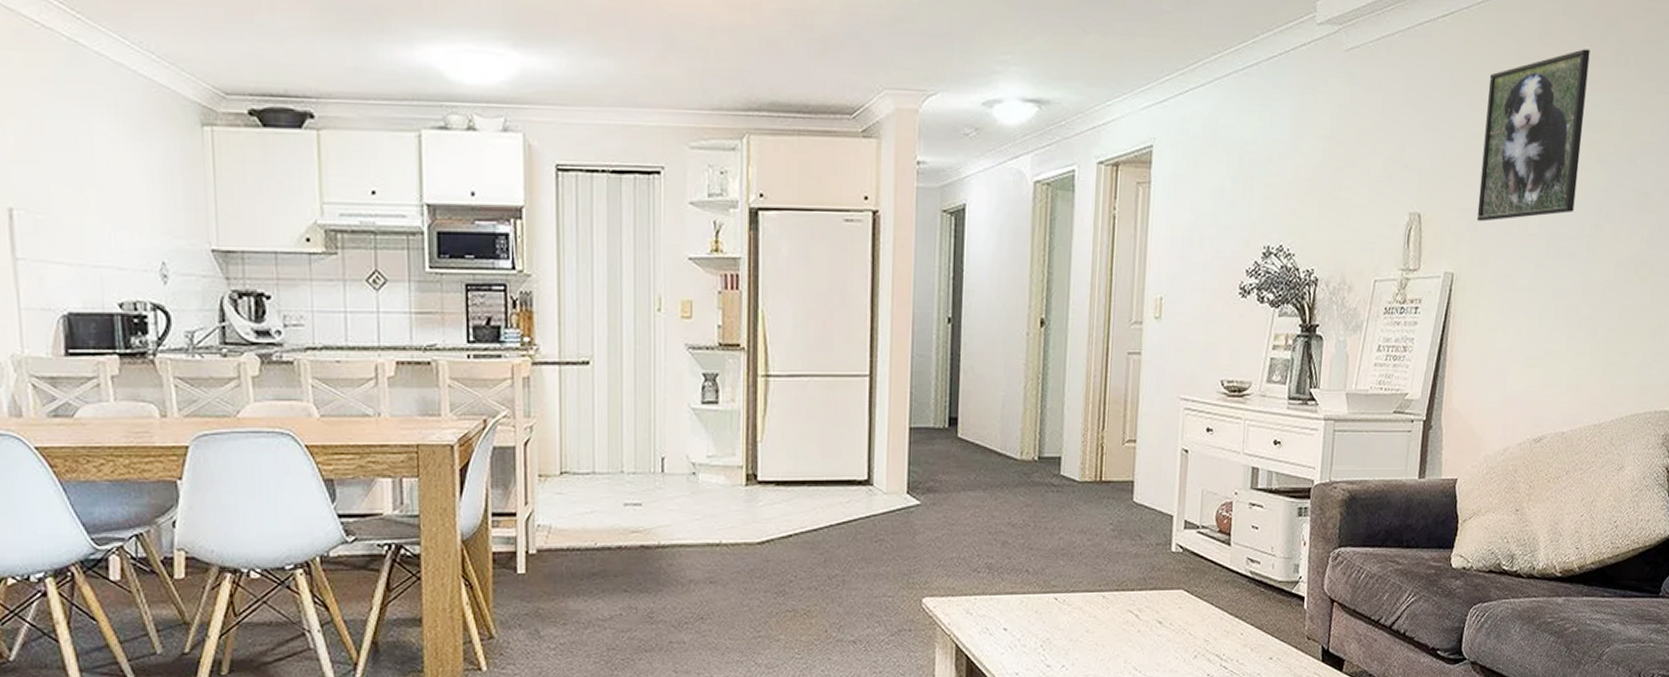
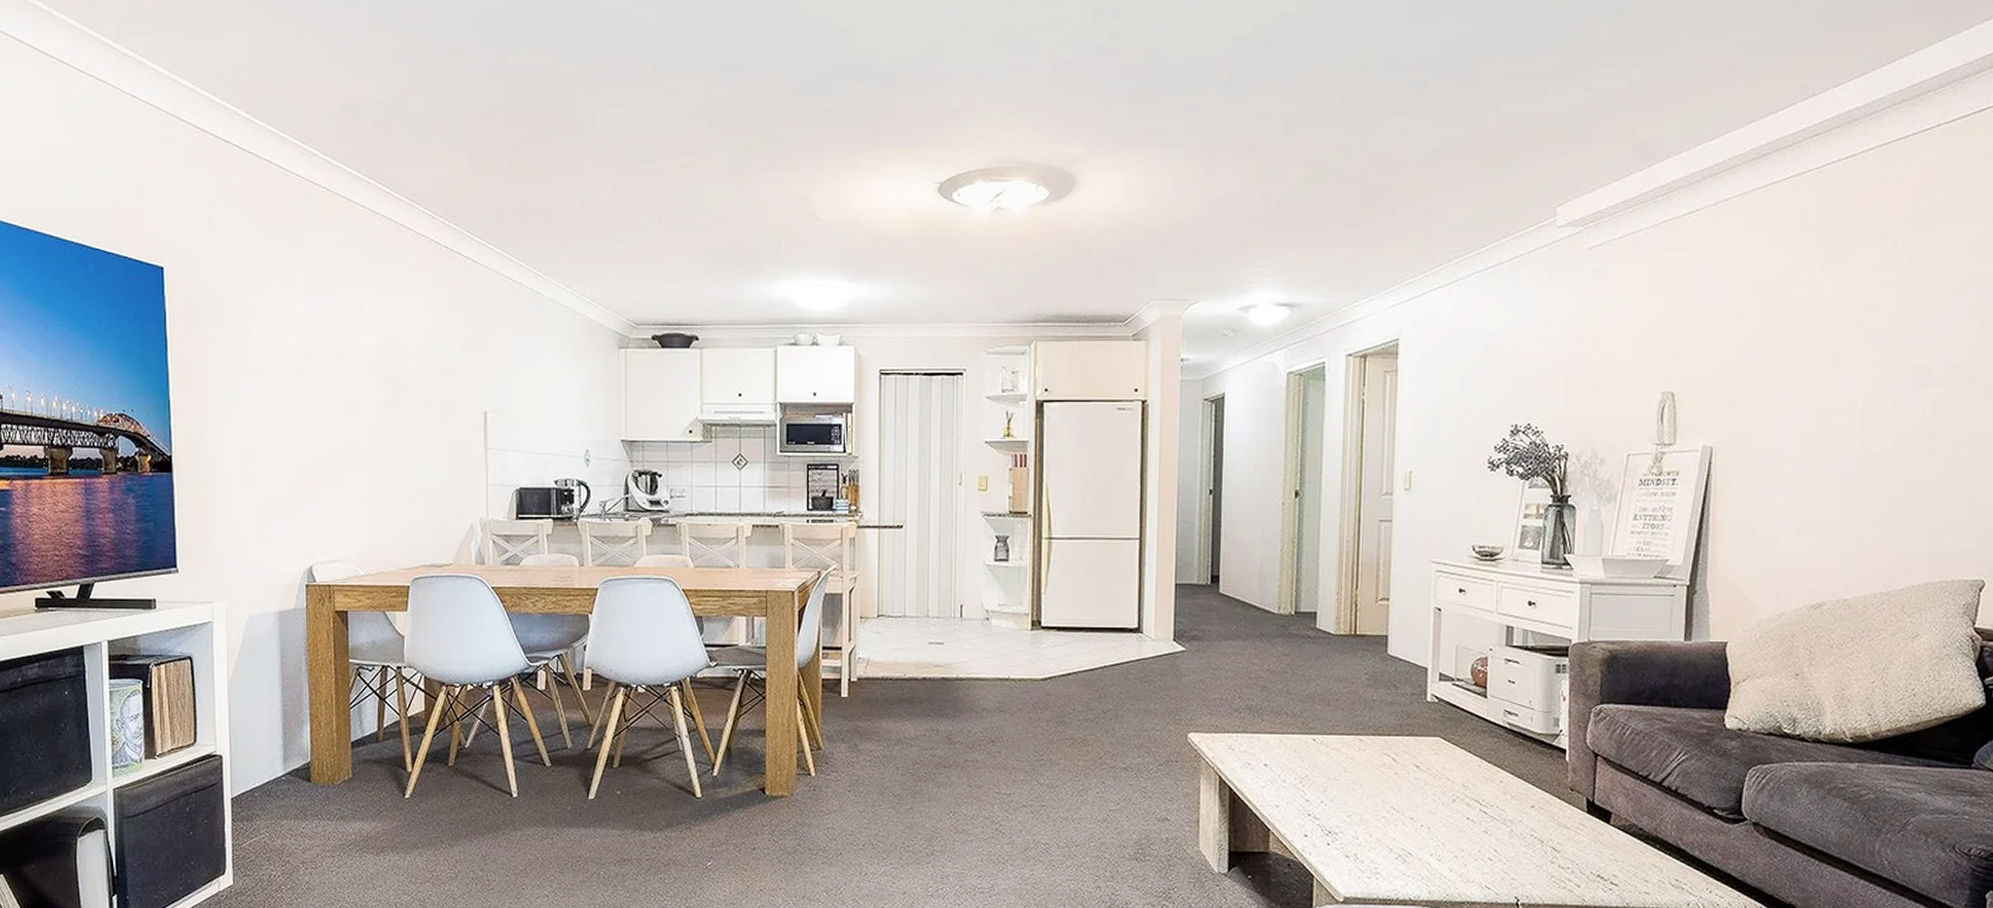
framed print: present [1476,49,1591,222] -> none [1735,235,1852,399]

